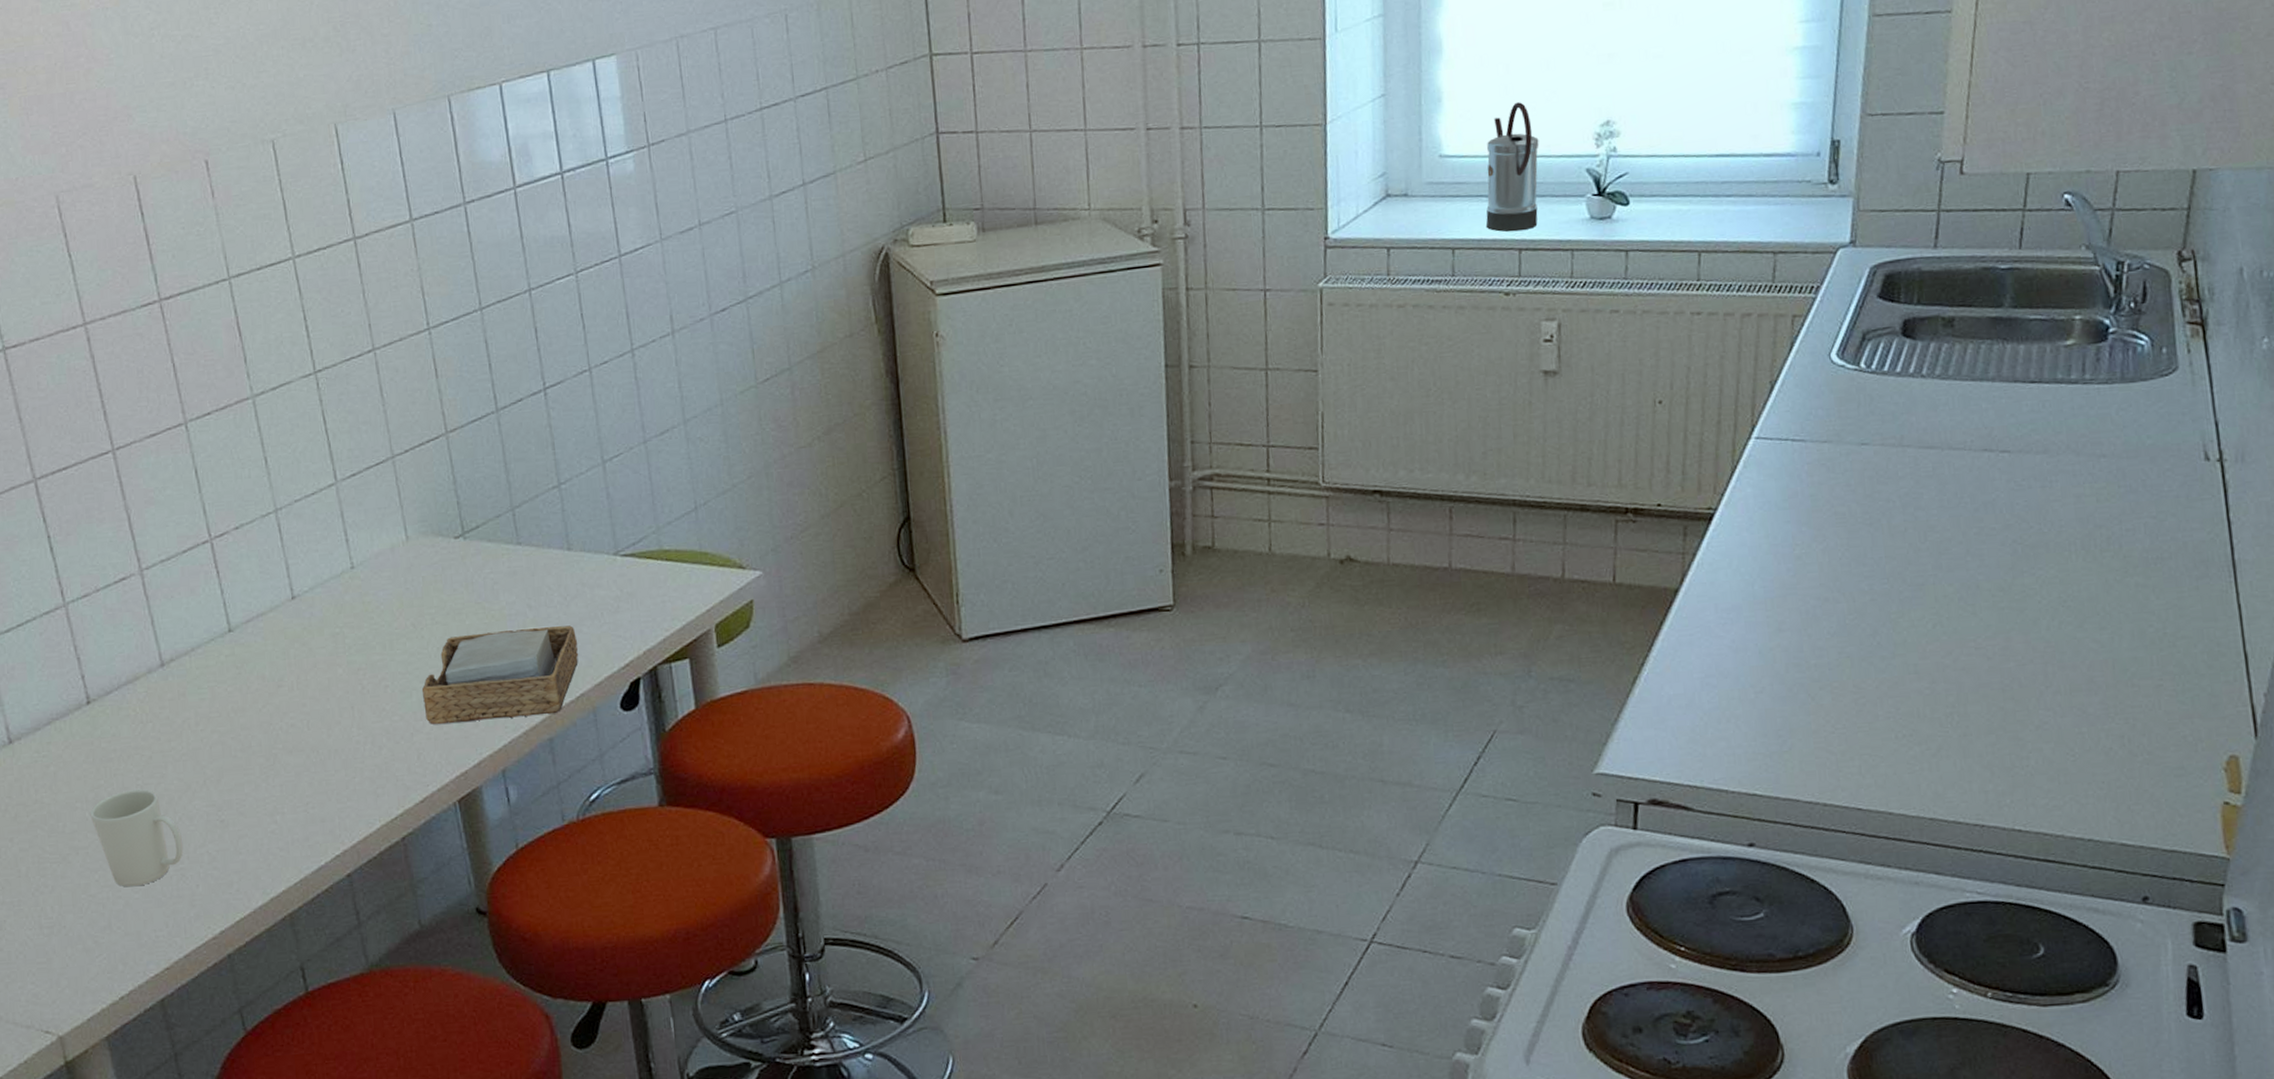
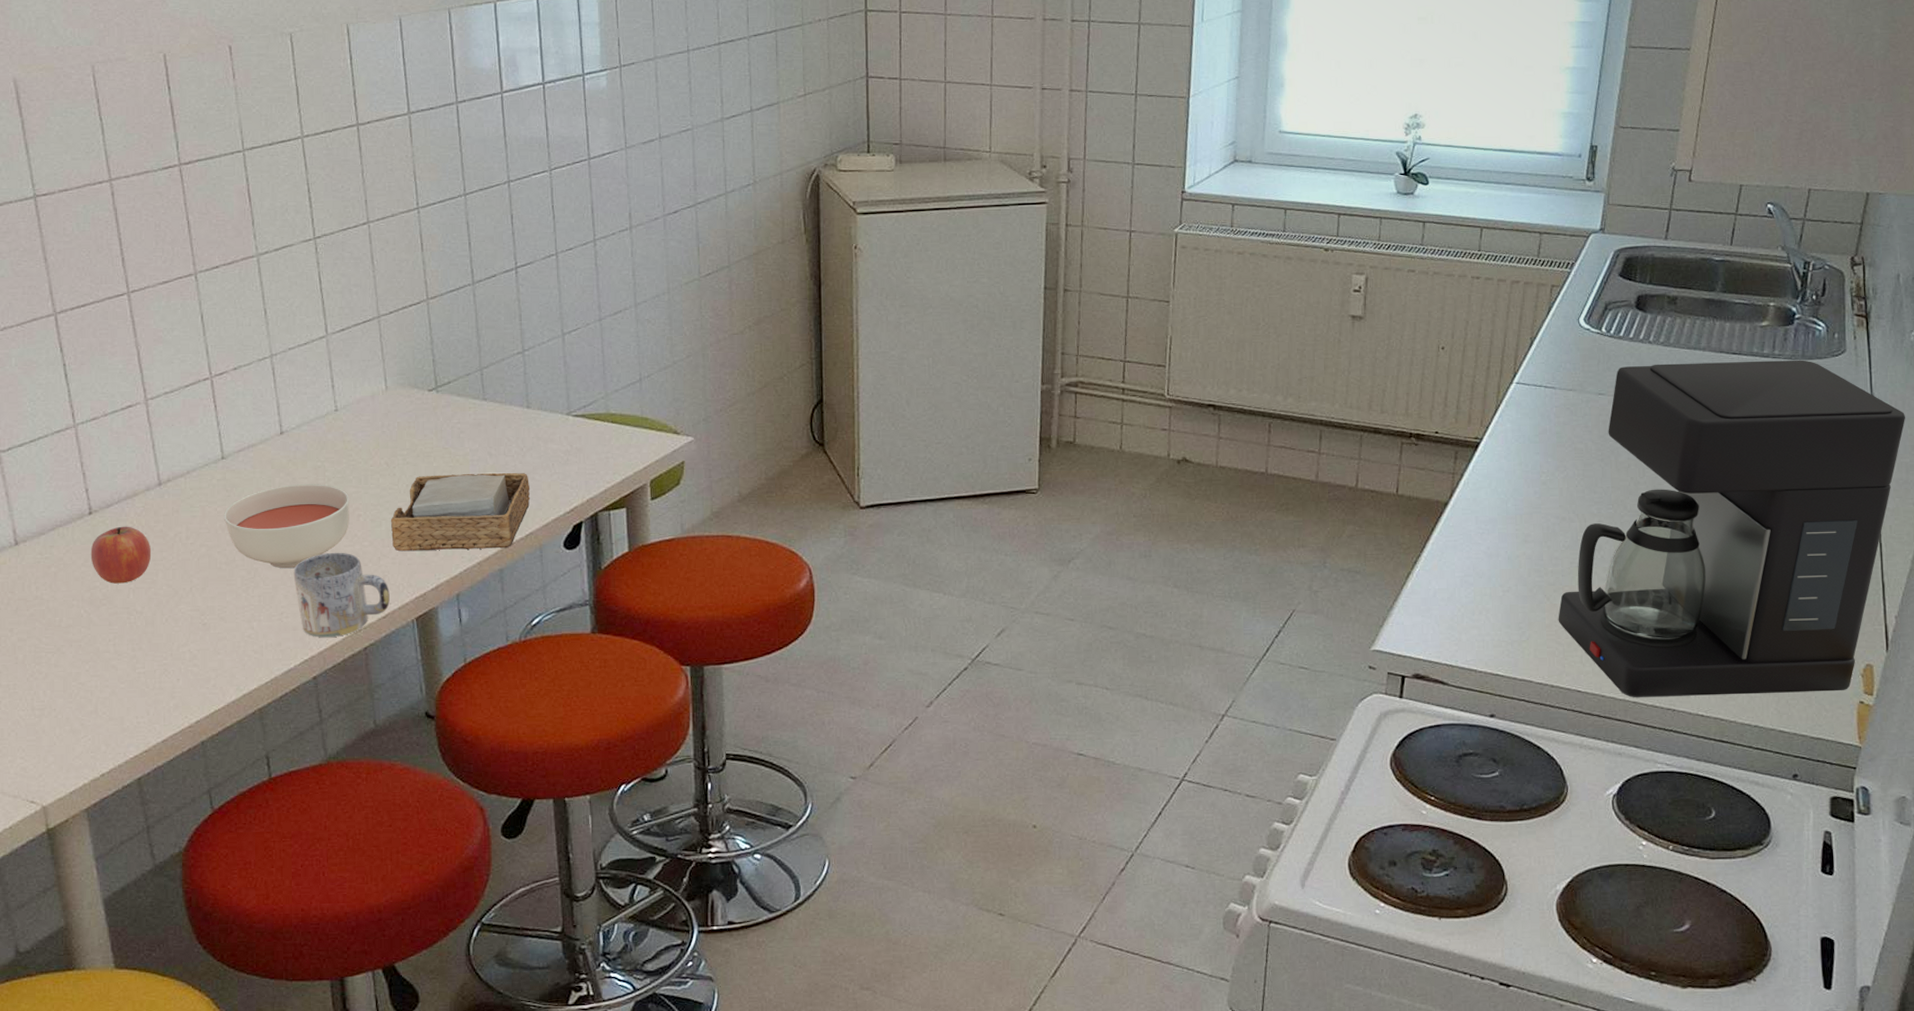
mug: present [90,789,184,887] -> none [85,592,168,678]
fruit: none [91,714,159,781] -> present [90,526,152,584]
bowl: none [234,653,376,753] -> present [223,484,349,569]
mug: none [317,729,427,829] -> present [293,552,390,637]
watering can: present [1486,102,1539,232] -> none [1313,93,1360,199]
coffee maker: none [1827,383,2262,814] -> present [1558,360,1905,698]

